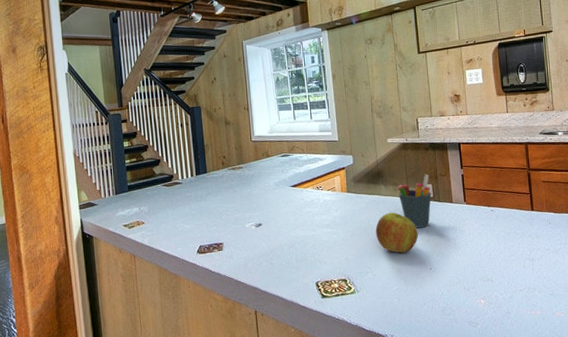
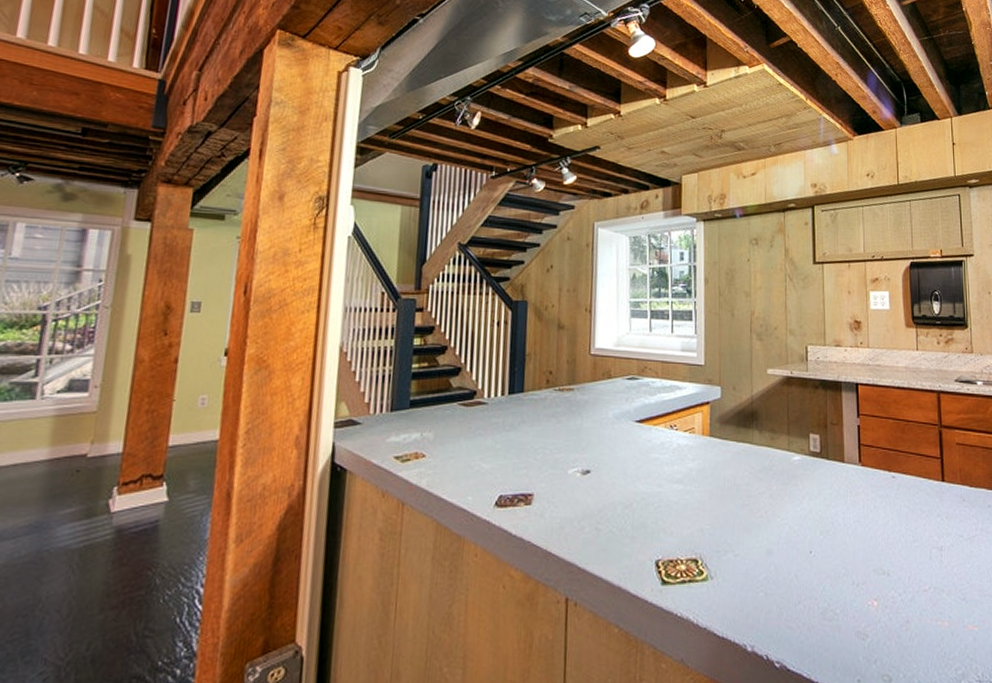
apple: present [375,212,418,253] -> none [742,468,797,527]
pen holder: present [397,174,431,228] -> none [775,420,818,493]

